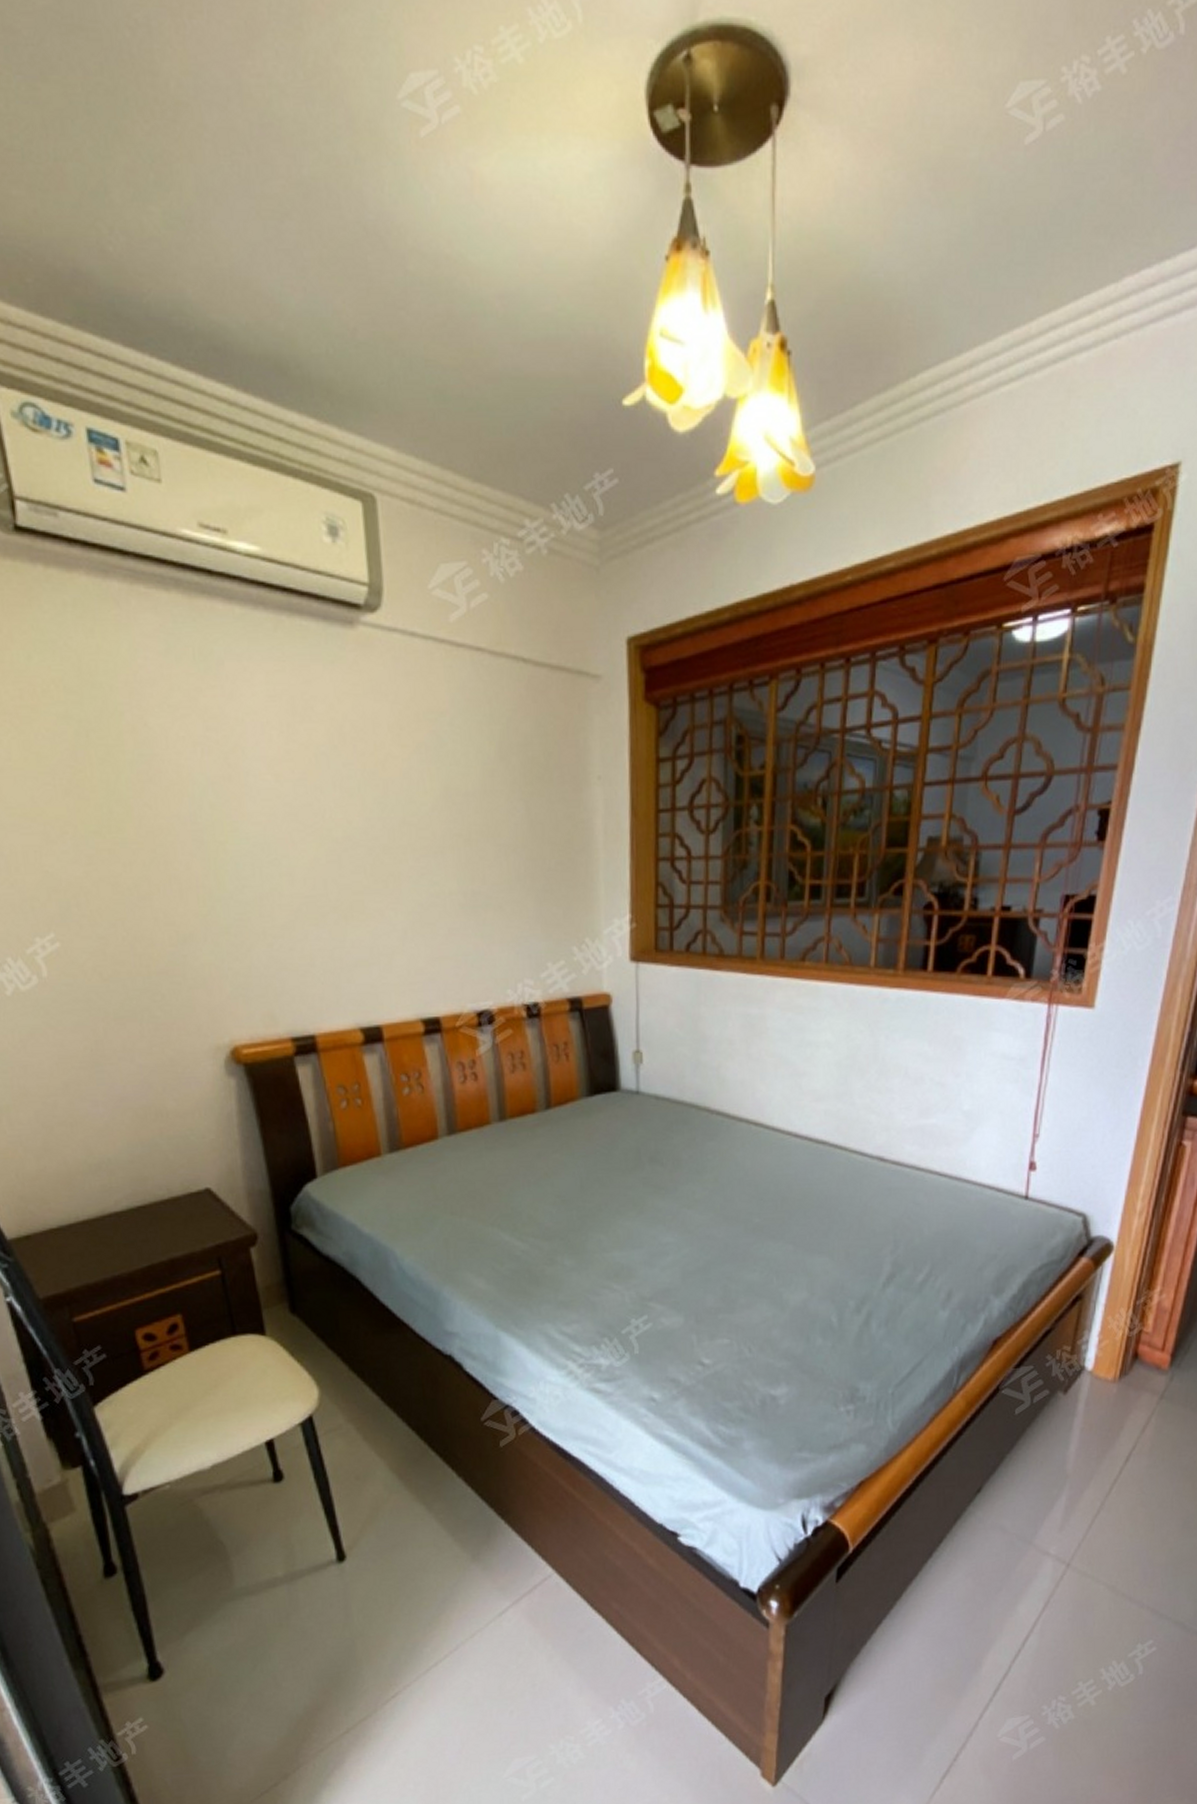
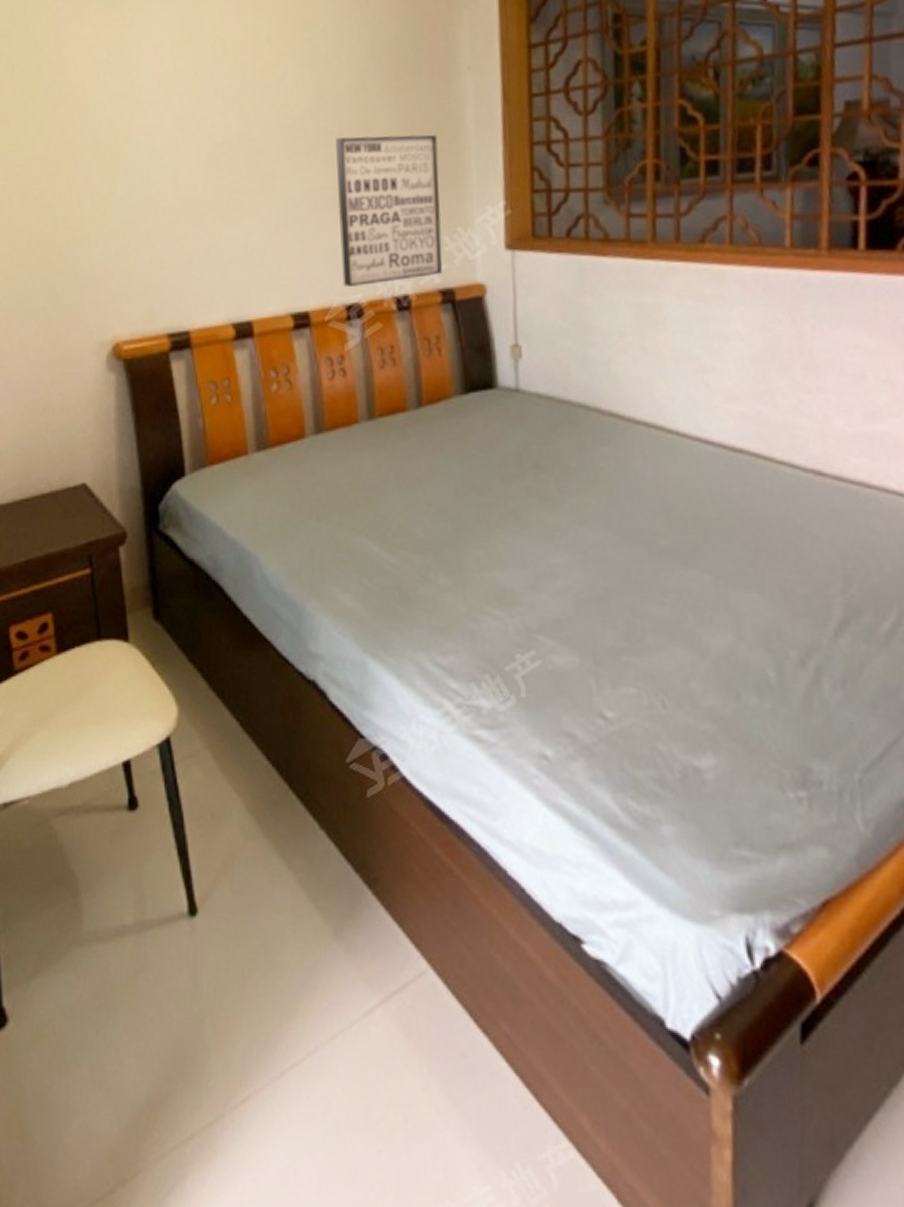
wall art: none [464,841,571,995] -> present [336,134,443,288]

